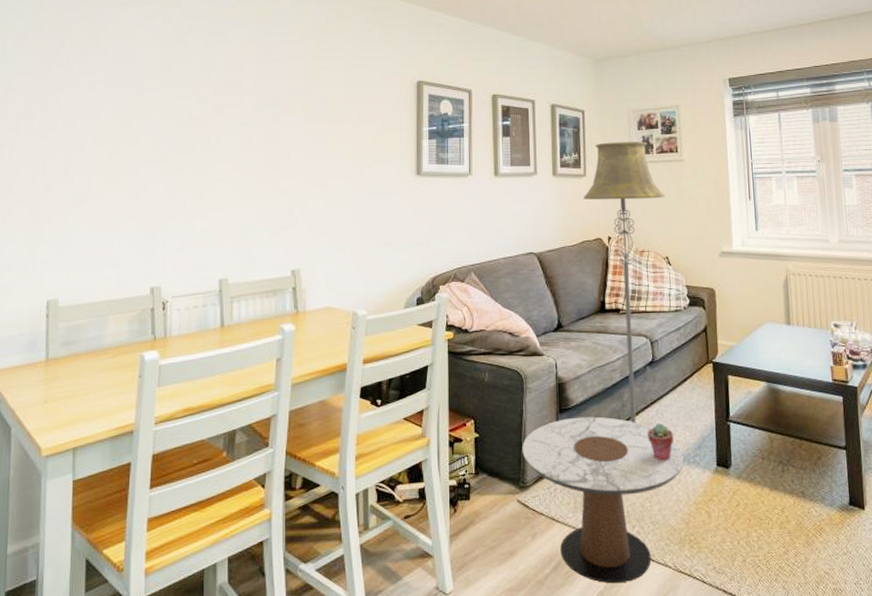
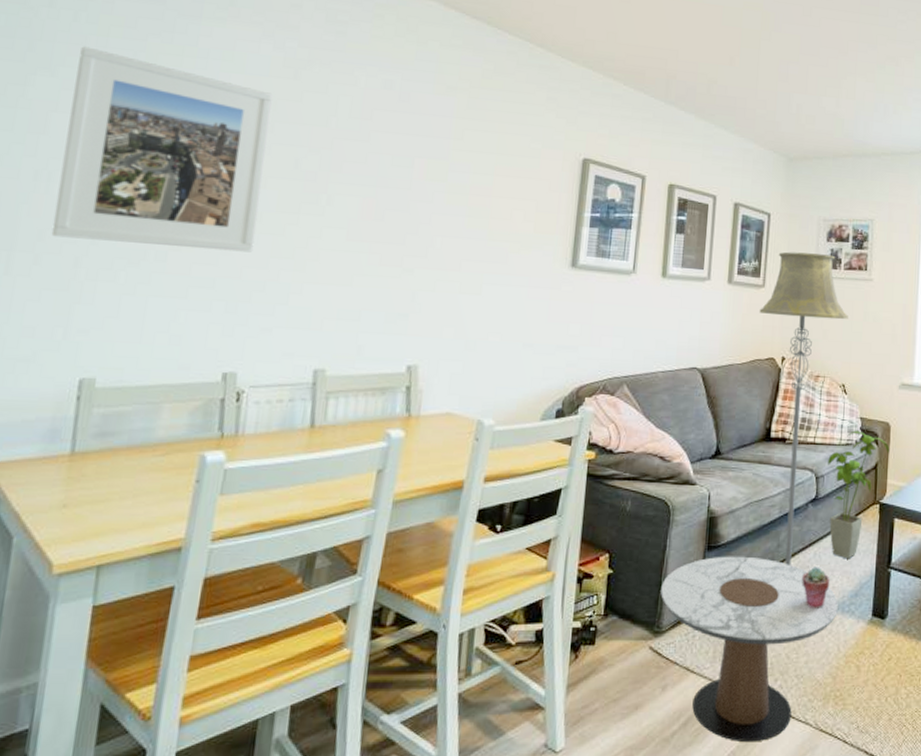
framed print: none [16,39,166,190] -> present [51,46,273,253]
house plant: none [660,297,717,415] -> present [828,430,890,559]

